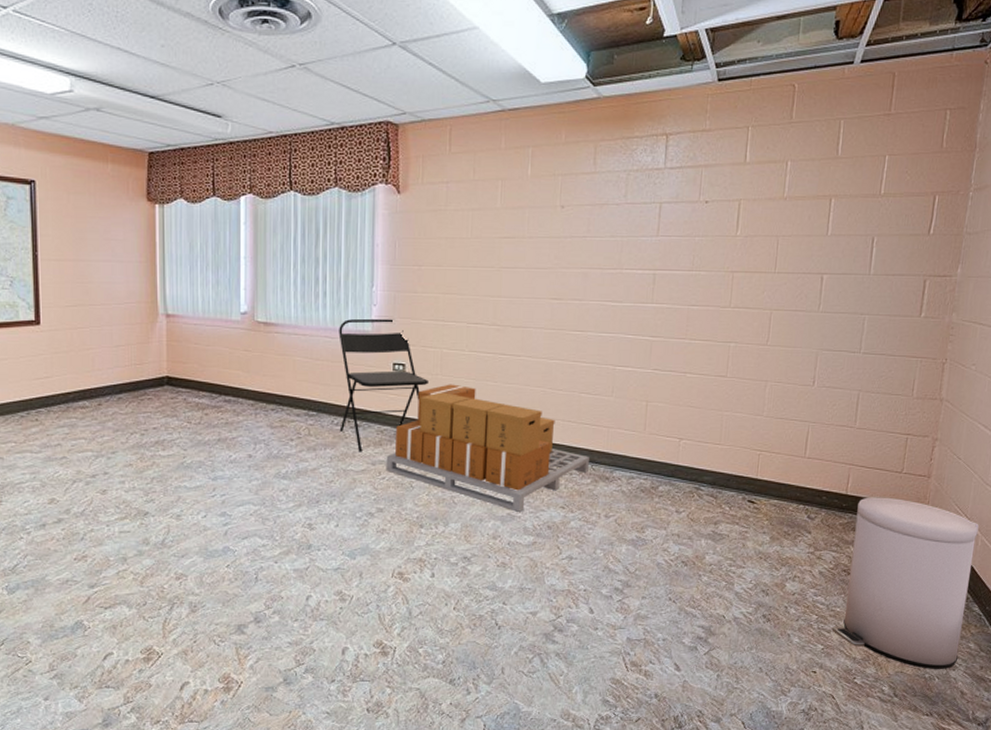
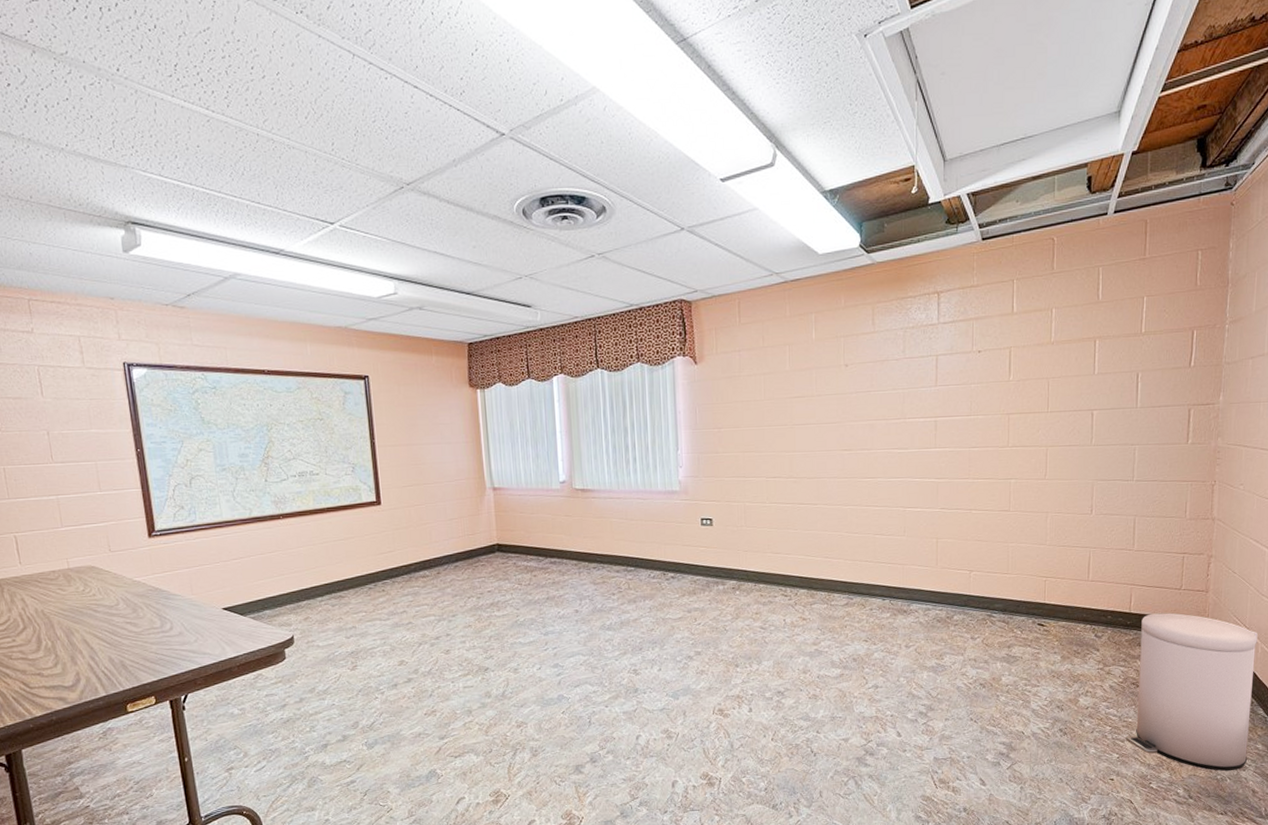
folding chair: present [339,318,428,452] -> none [649,478,734,602]
cardboard boxes: present [385,384,589,512] -> none [700,534,887,647]

